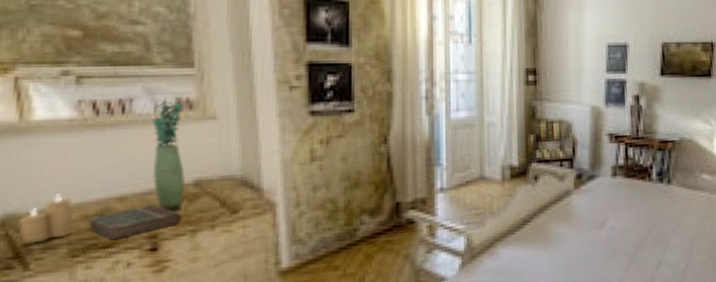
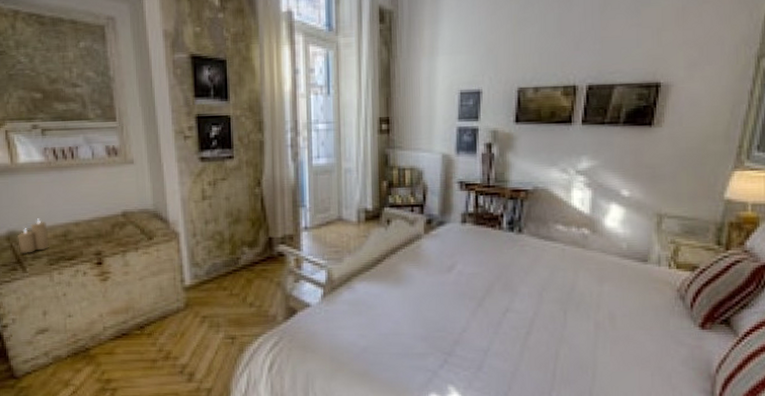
book: present [87,204,183,241] -> none [57,229,116,255]
vase: present [152,97,186,212] -> none [92,146,117,235]

